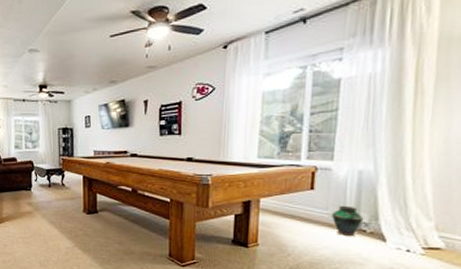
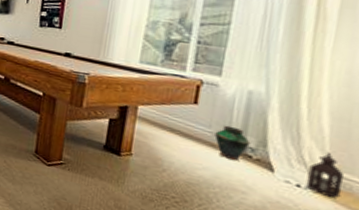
lantern: none [414,216,448,258] -> present [305,152,344,198]

